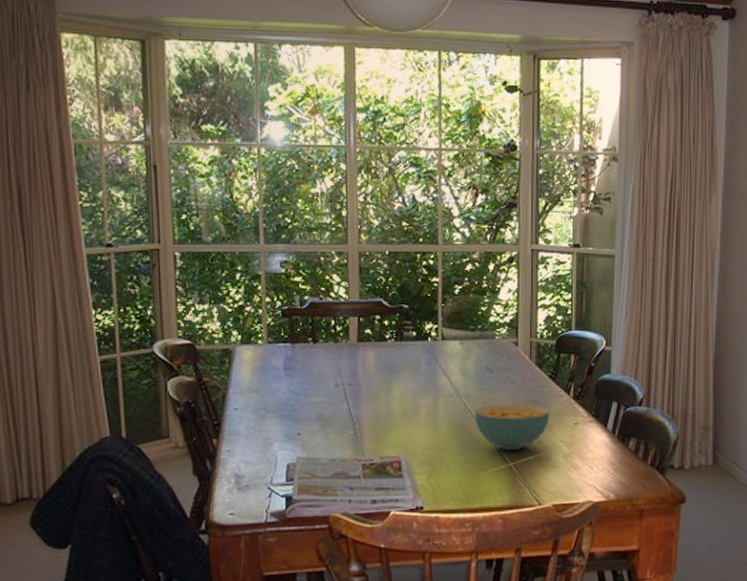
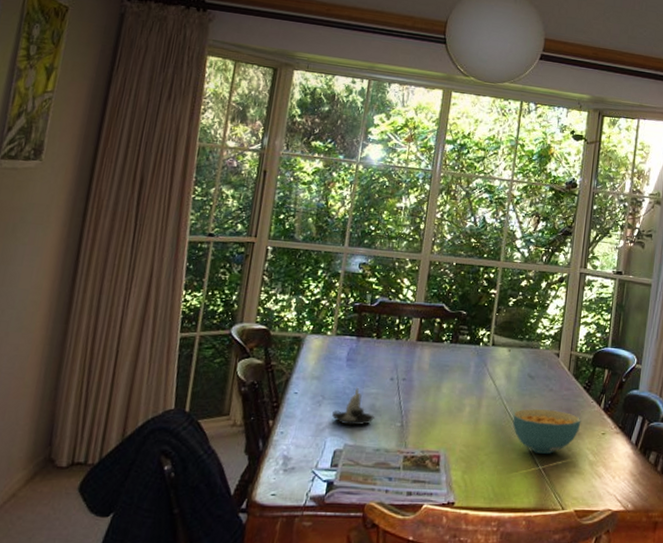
candle: none [279,397,326,438] -> present [332,387,376,426]

